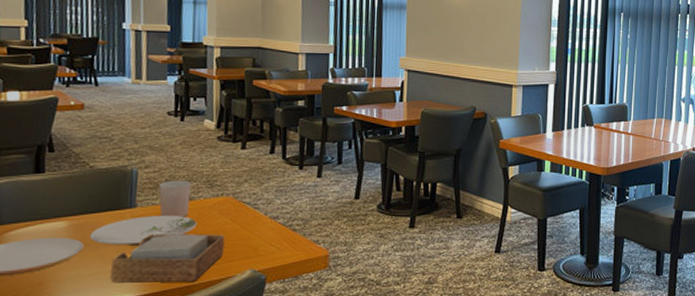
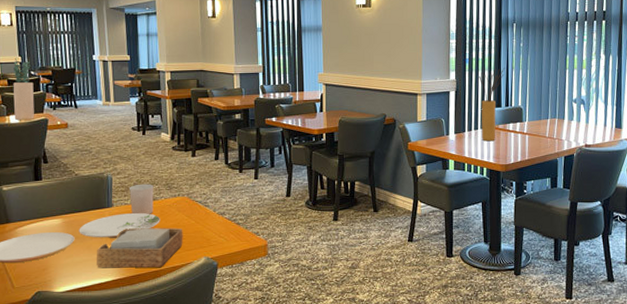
vase: none [13,21,43,99] -> present [13,57,35,121]
vase: none [581,59,610,142] -> present [479,67,505,142]

